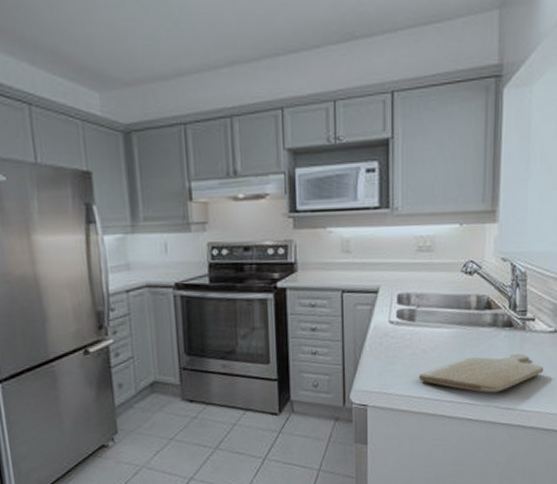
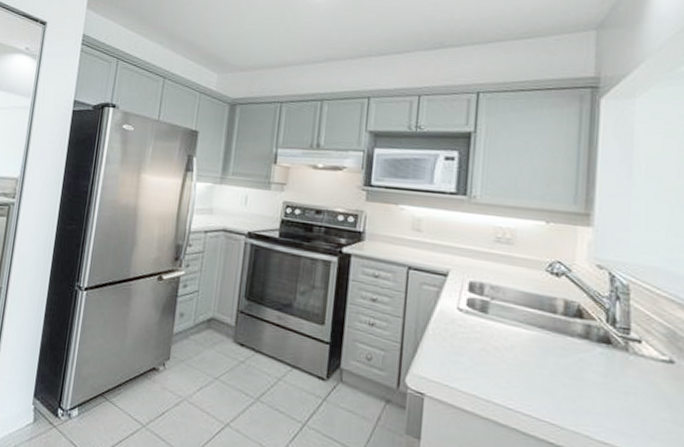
chopping board: present [418,354,544,393] -> none [488,368,656,419]

